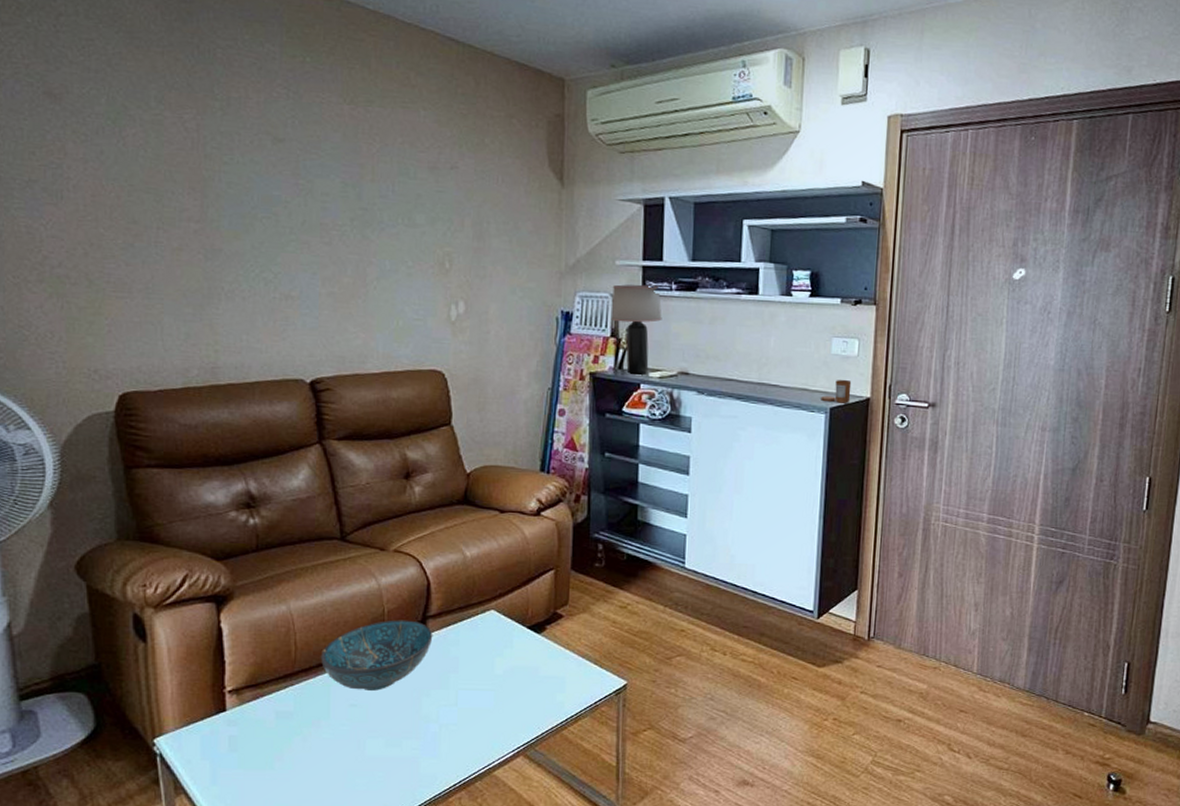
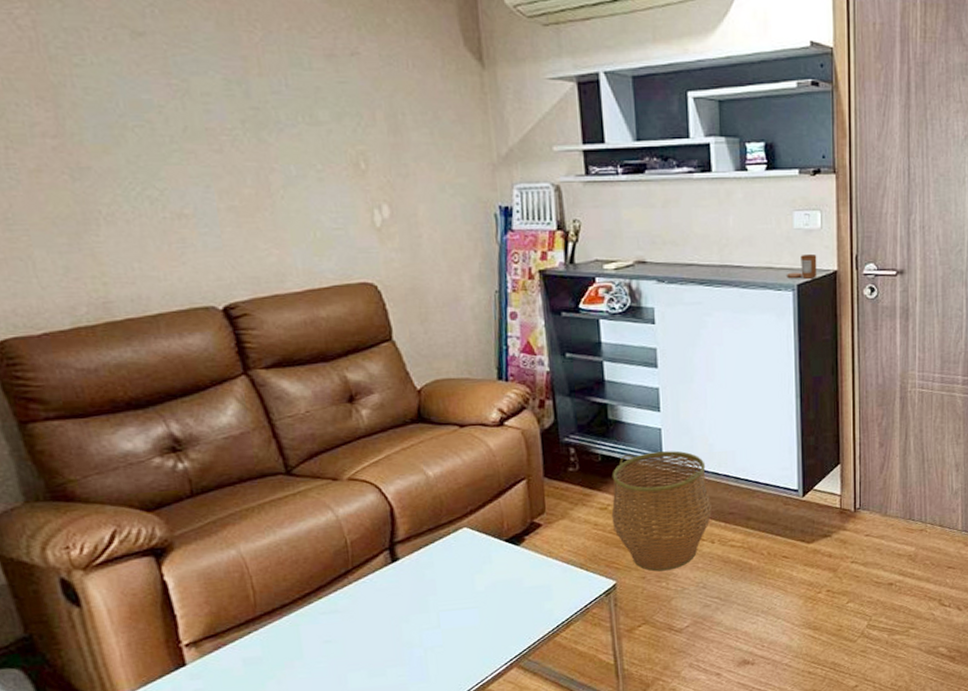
decorative bowl: present [320,620,433,691] -> none [282,548,405,626]
table lamp: present [612,284,662,375] -> none [553,170,611,268]
basket: none [629,556,727,677] -> present [611,451,712,572]

